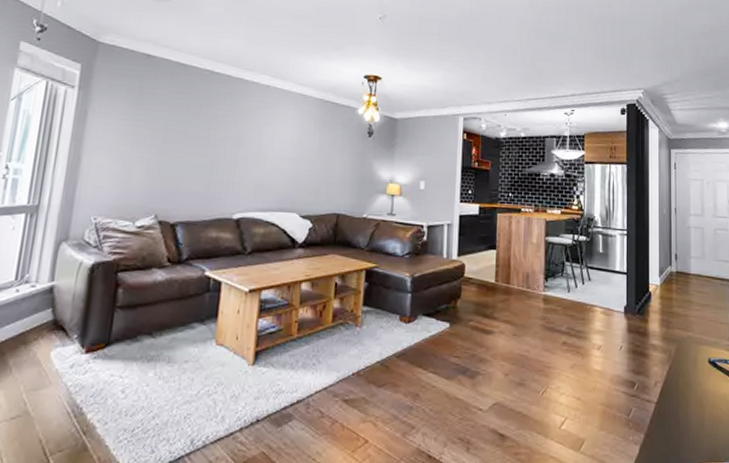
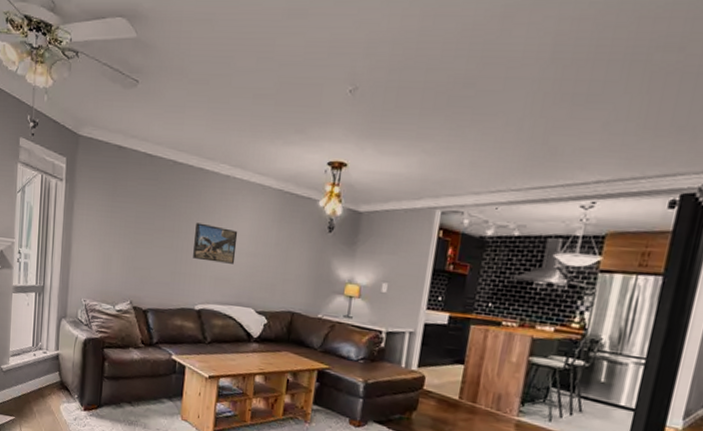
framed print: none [231,130,280,170] -> present [193,222,238,264]

